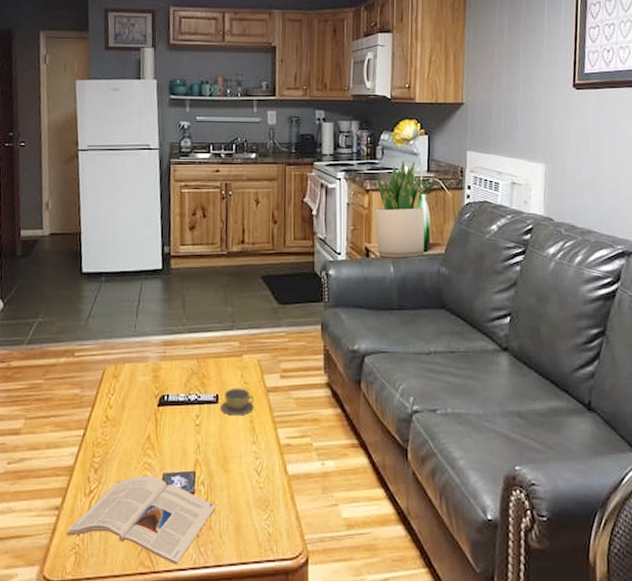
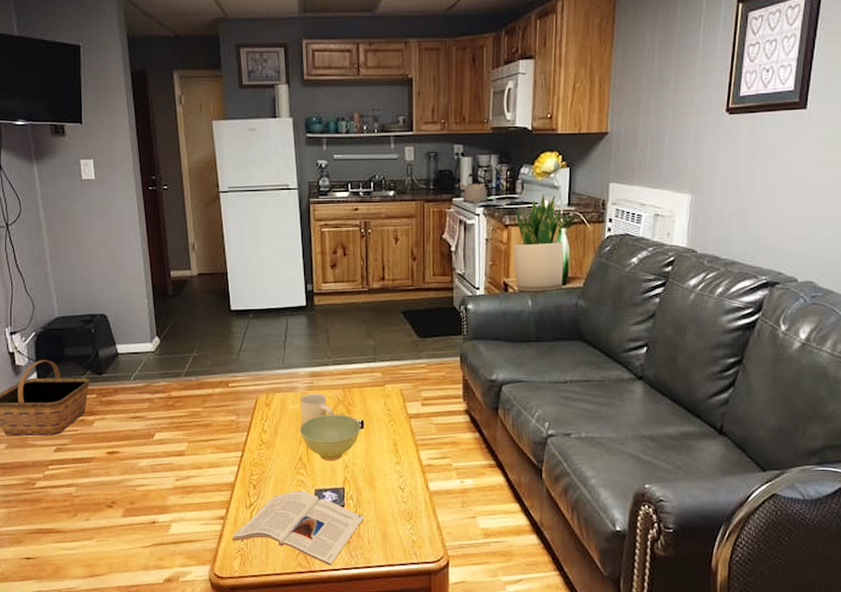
bowl: none [149,387,216,441] -> present [299,414,361,461]
mug: none [151,364,187,400] -> present [301,393,334,425]
teacup: present [221,388,254,416] -> none [366,414,397,440]
kettle: none [320,137,353,168] -> present [458,173,492,203]

